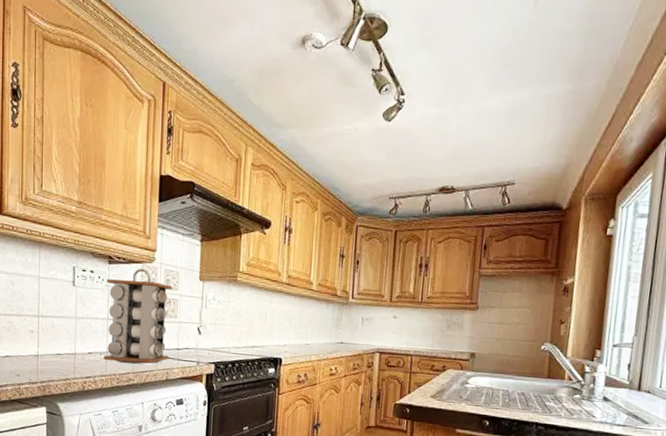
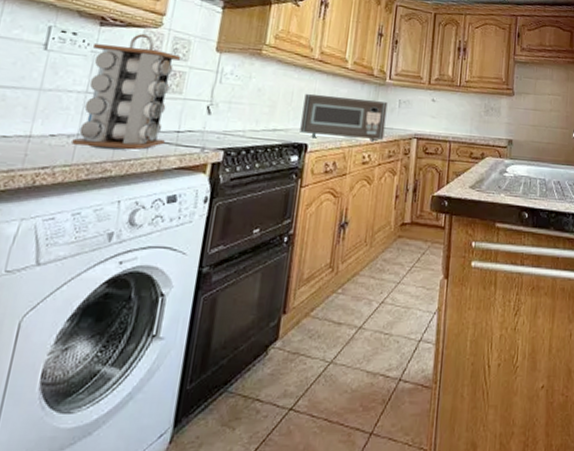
microwave: none [274,314,351,356] -> present [300,93,388,142]

